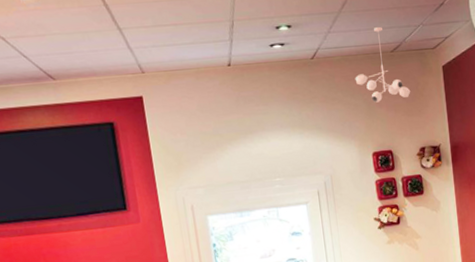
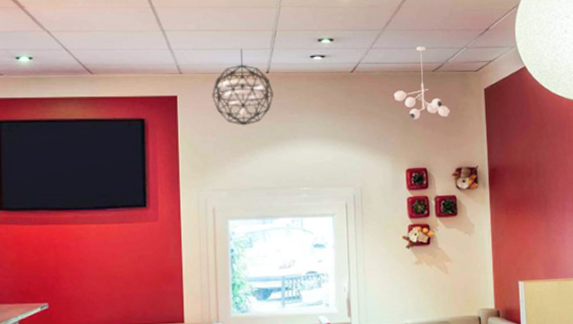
pendant light: none [176,43,238,122] -> present [212,49,274,126]

